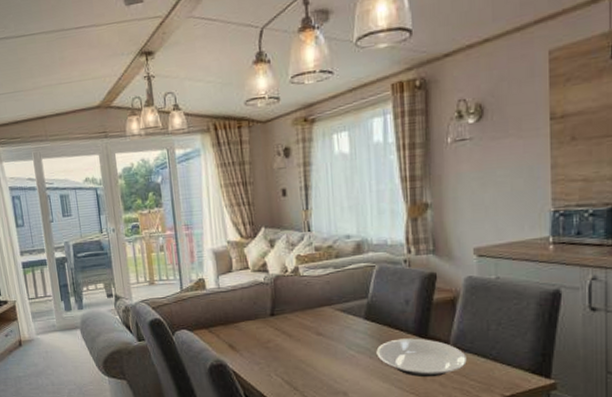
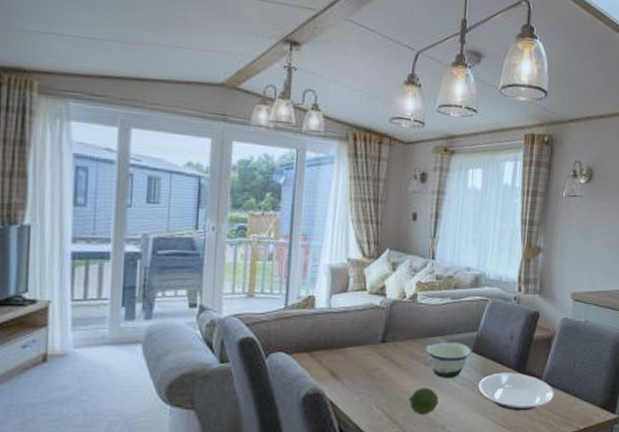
fruit: none [305,356,336,383] -> present [408,387,439,416]
bowl: none [314,309,364,346] -> present [424,340,472,378]

